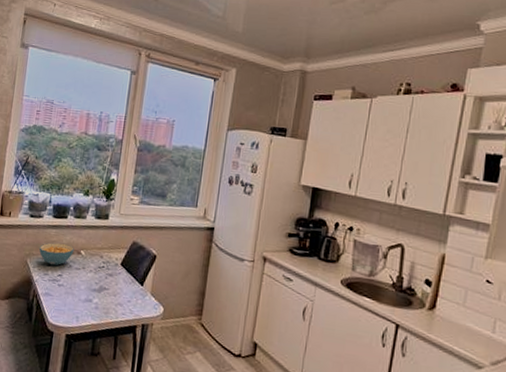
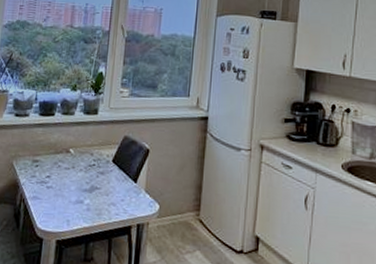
cereal bowl: present [39,243,74,266] -> none [25,142,63,167]

